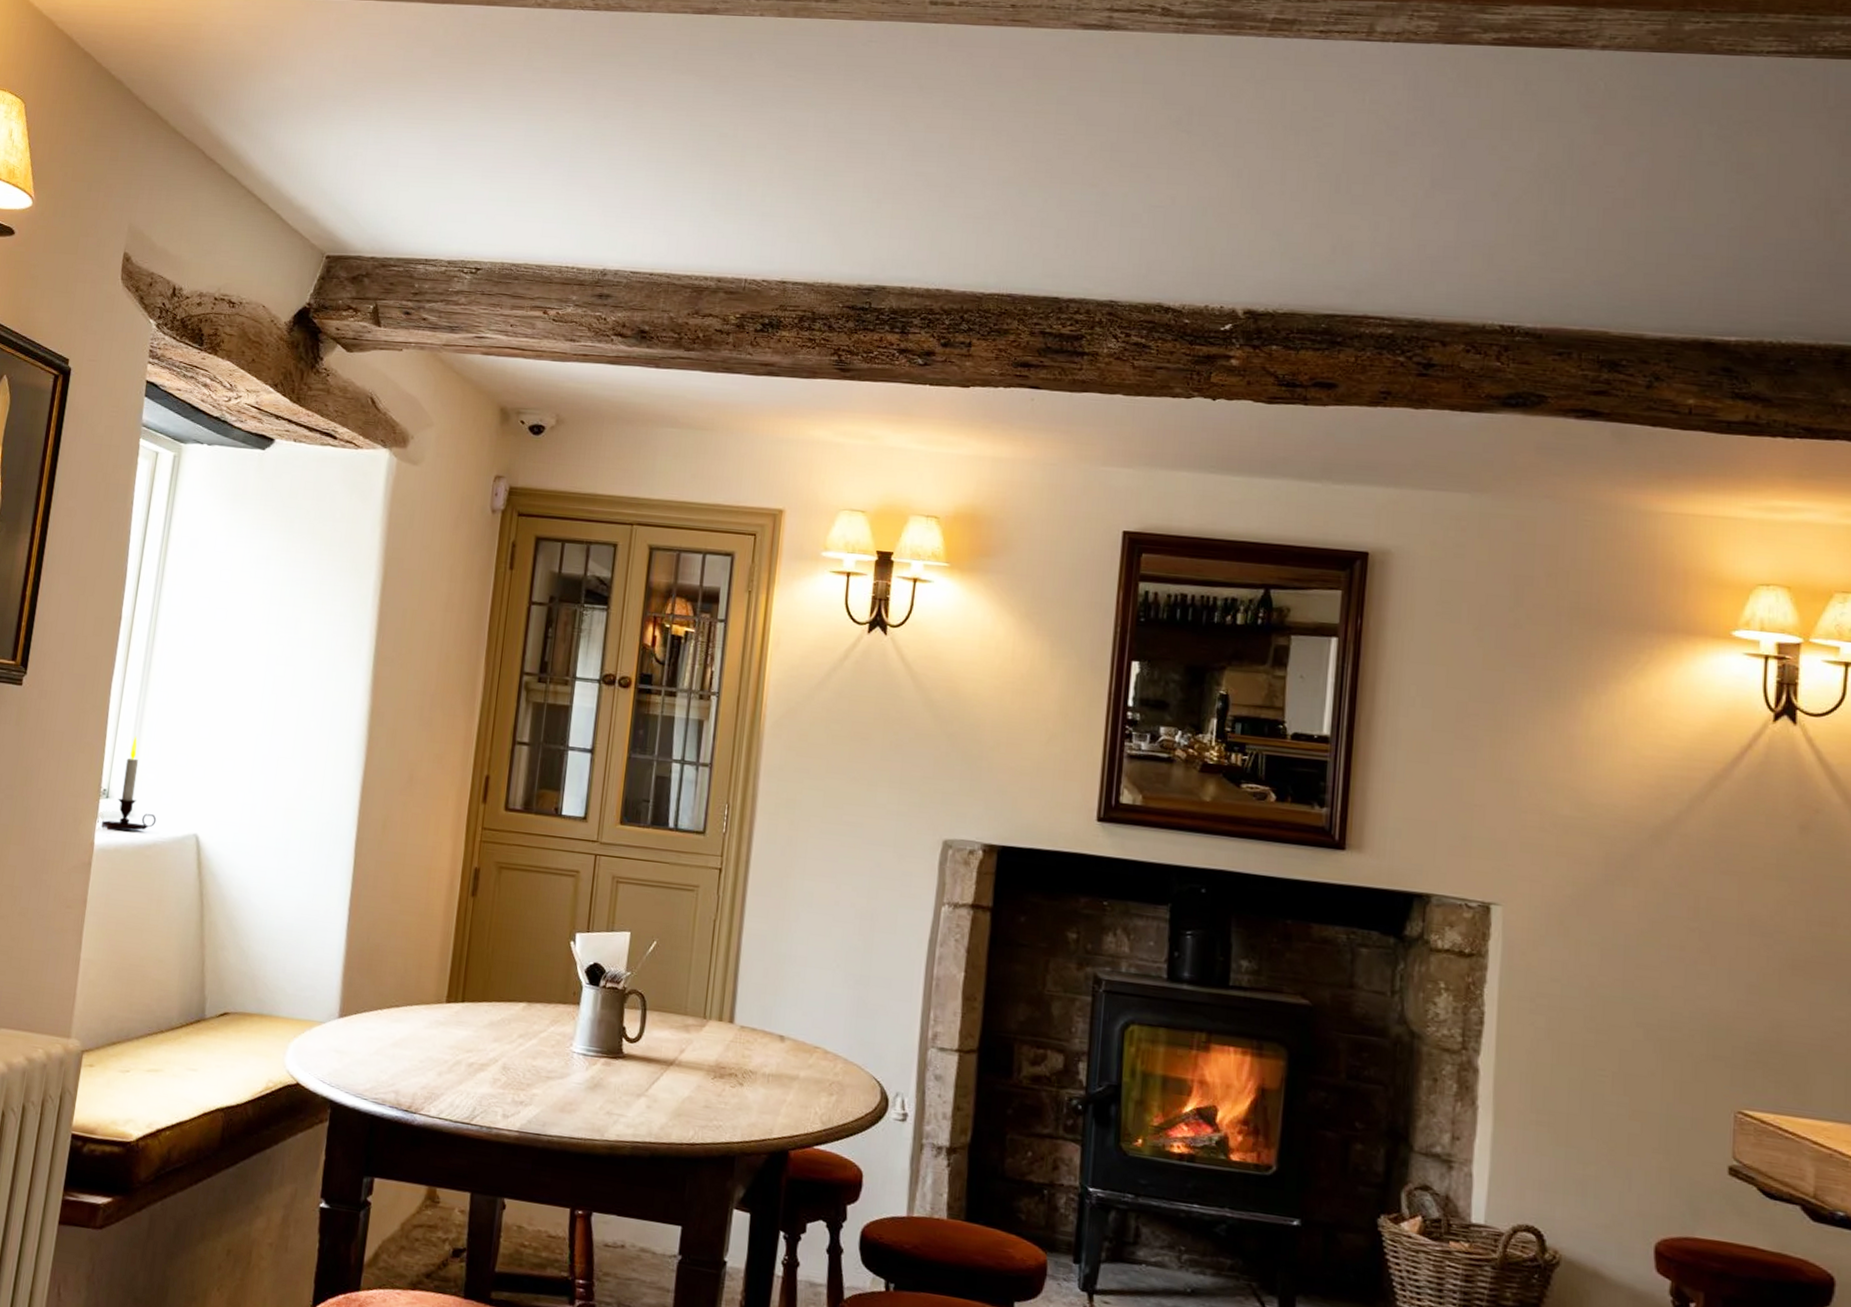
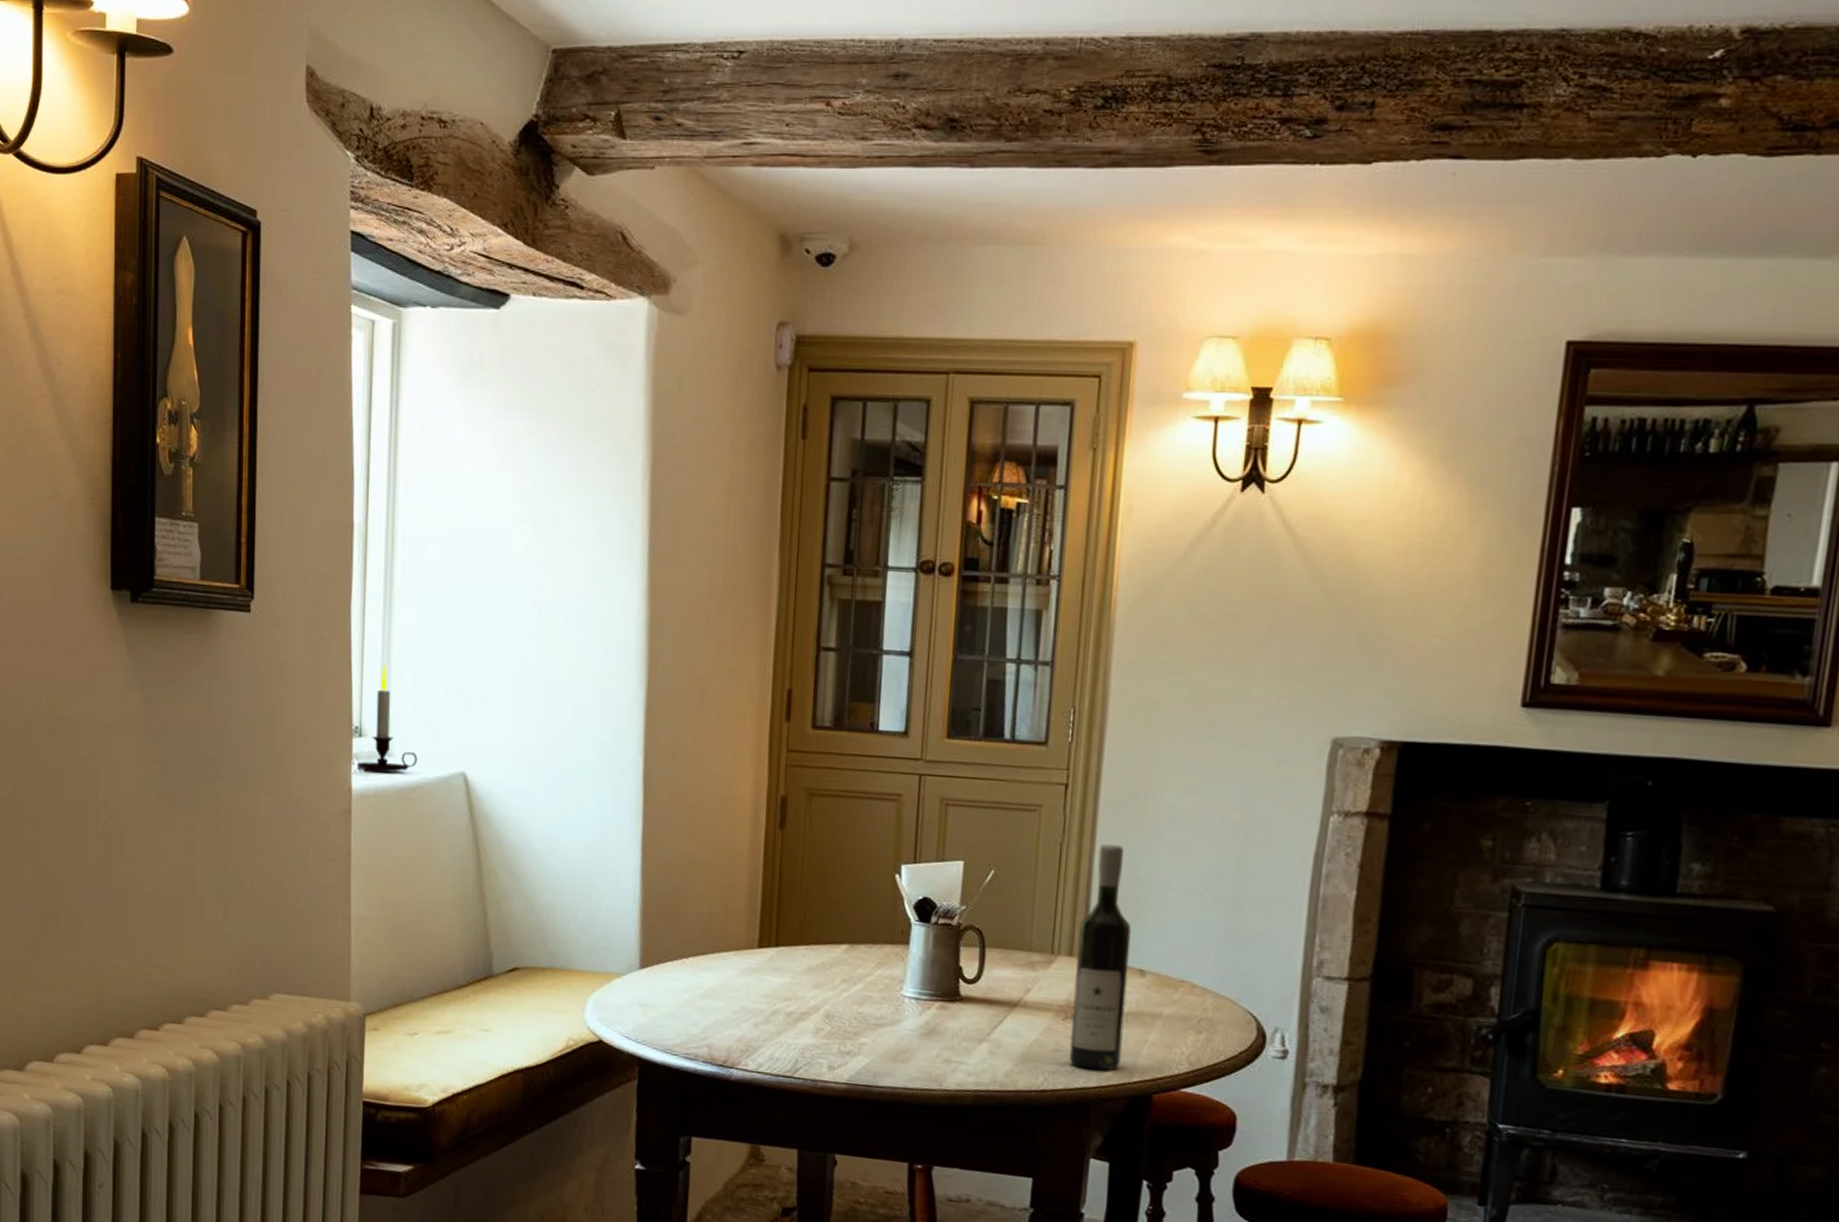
bottle: none [716,922,774,1127] -> present [1069,844,1132,1070]

